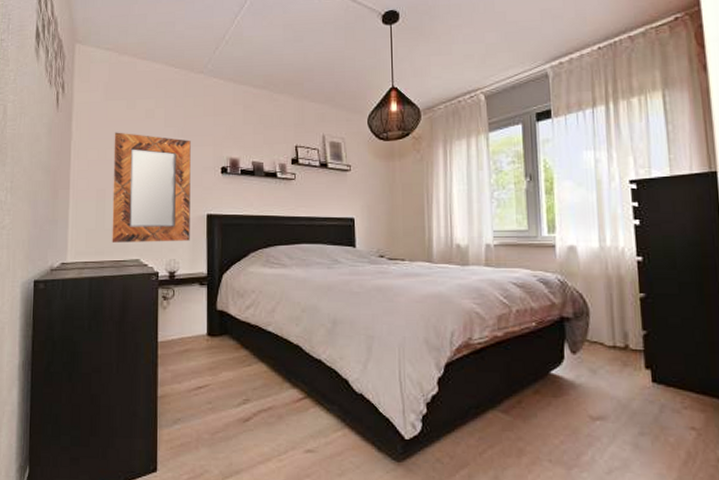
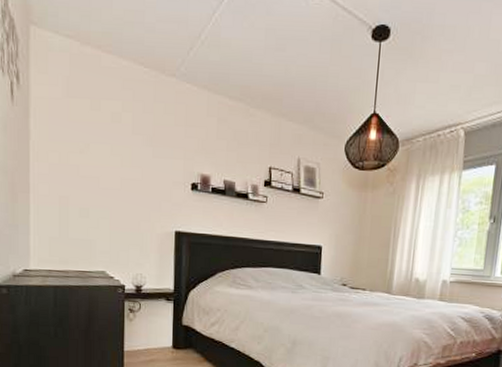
home mirror: present [112,132,191,243] -> none [76,135,160,257]

